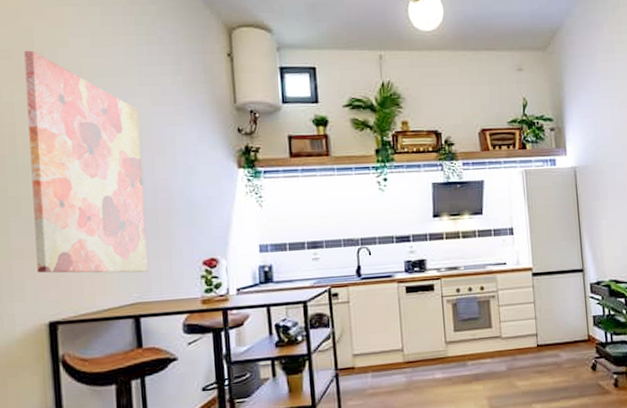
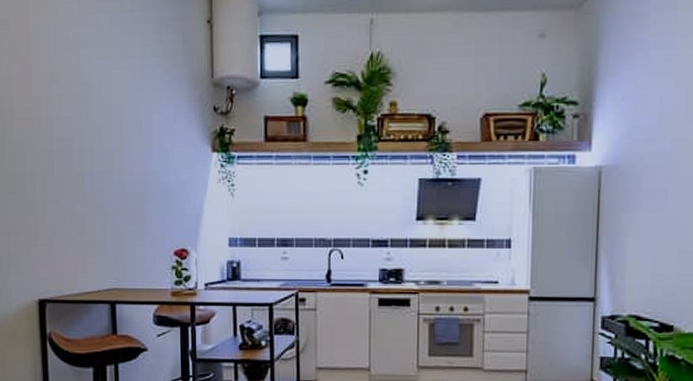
wall art: present [24,50,148,273] -> none [20,19,124,257]

